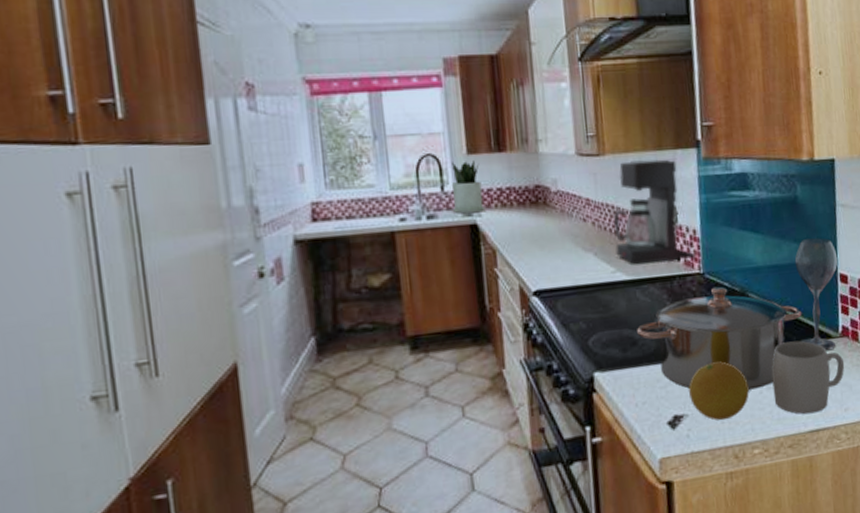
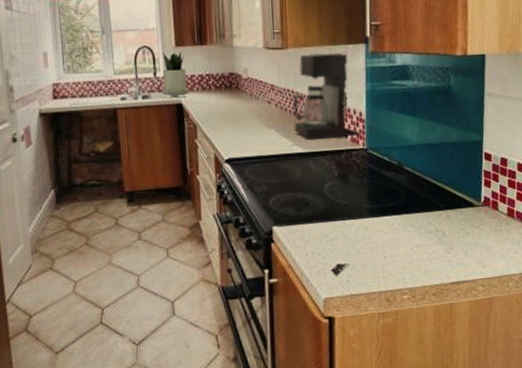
cooking pot: present [636,286,802,390] -> none [308,160,450,247]
fruit: present [689,361,749,420] -> none [351,222,401,270]
mug: present [771,341,845,415] -> none [421,207,485,269]
wineglass: present [794,237,838,351] -> none [445,121,484,217]

